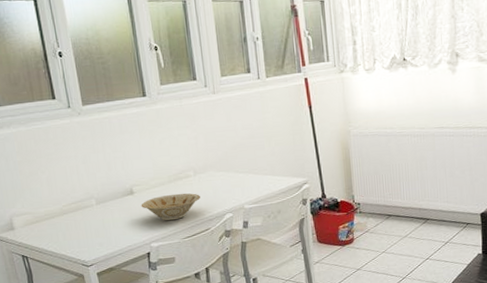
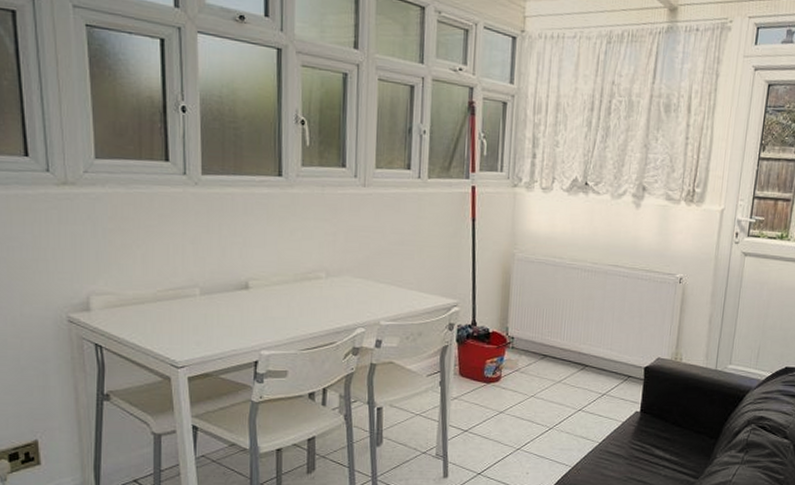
bowl: present [141,193,200,221] -> none [255,295,329,327]

